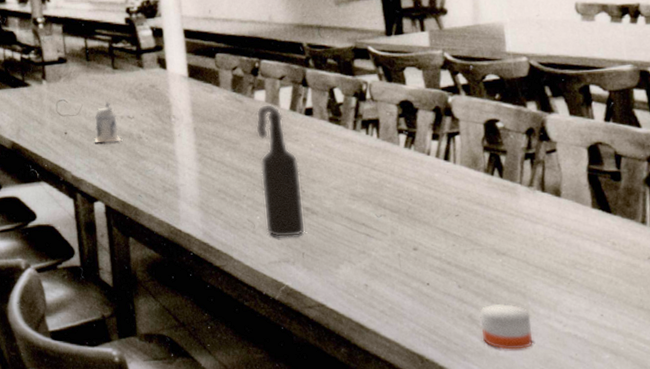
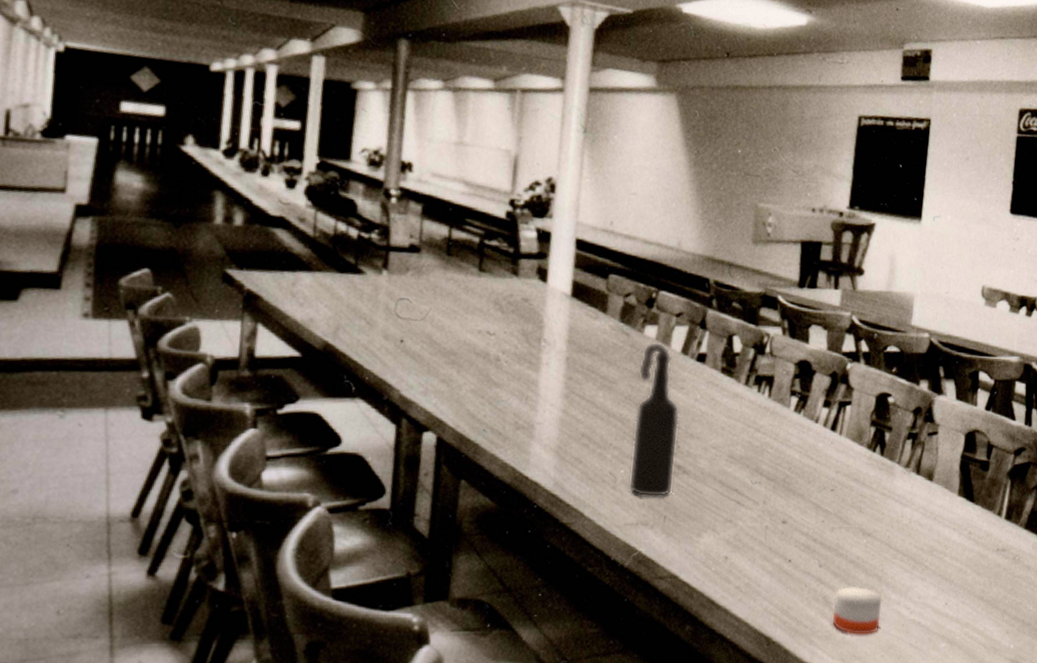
beer mug: present [94,101,121,143] -> none [437,310,473,360]

